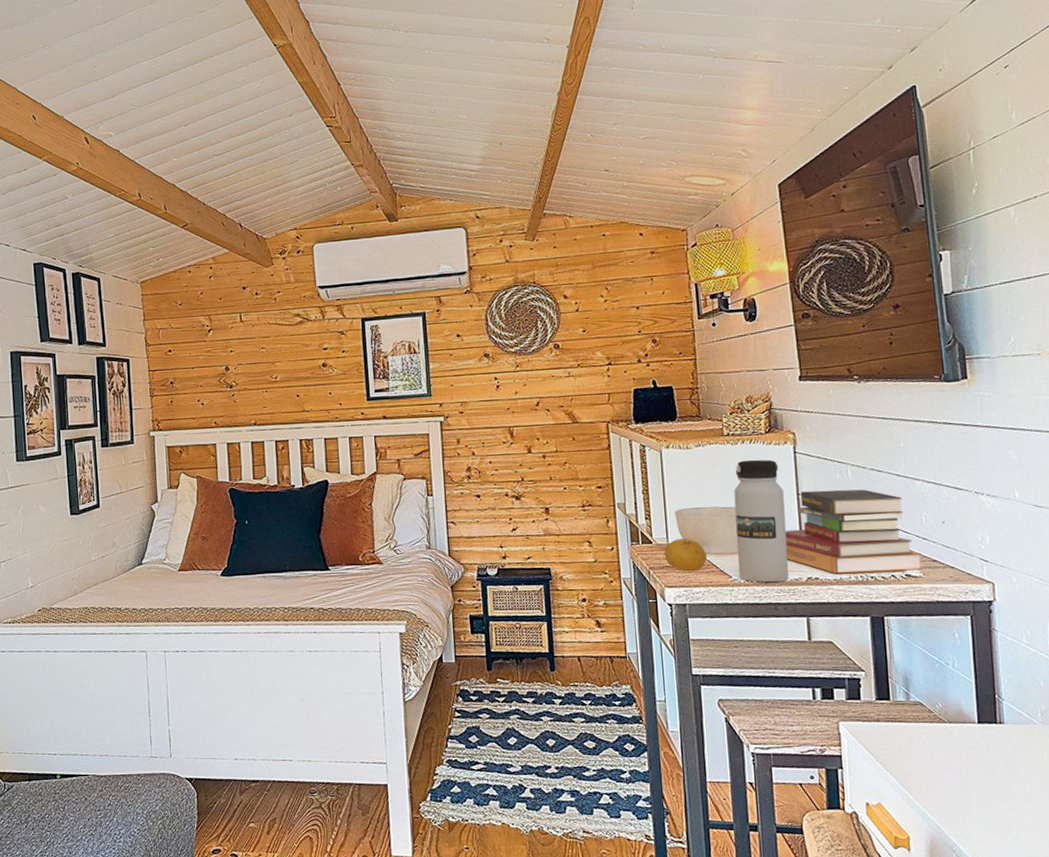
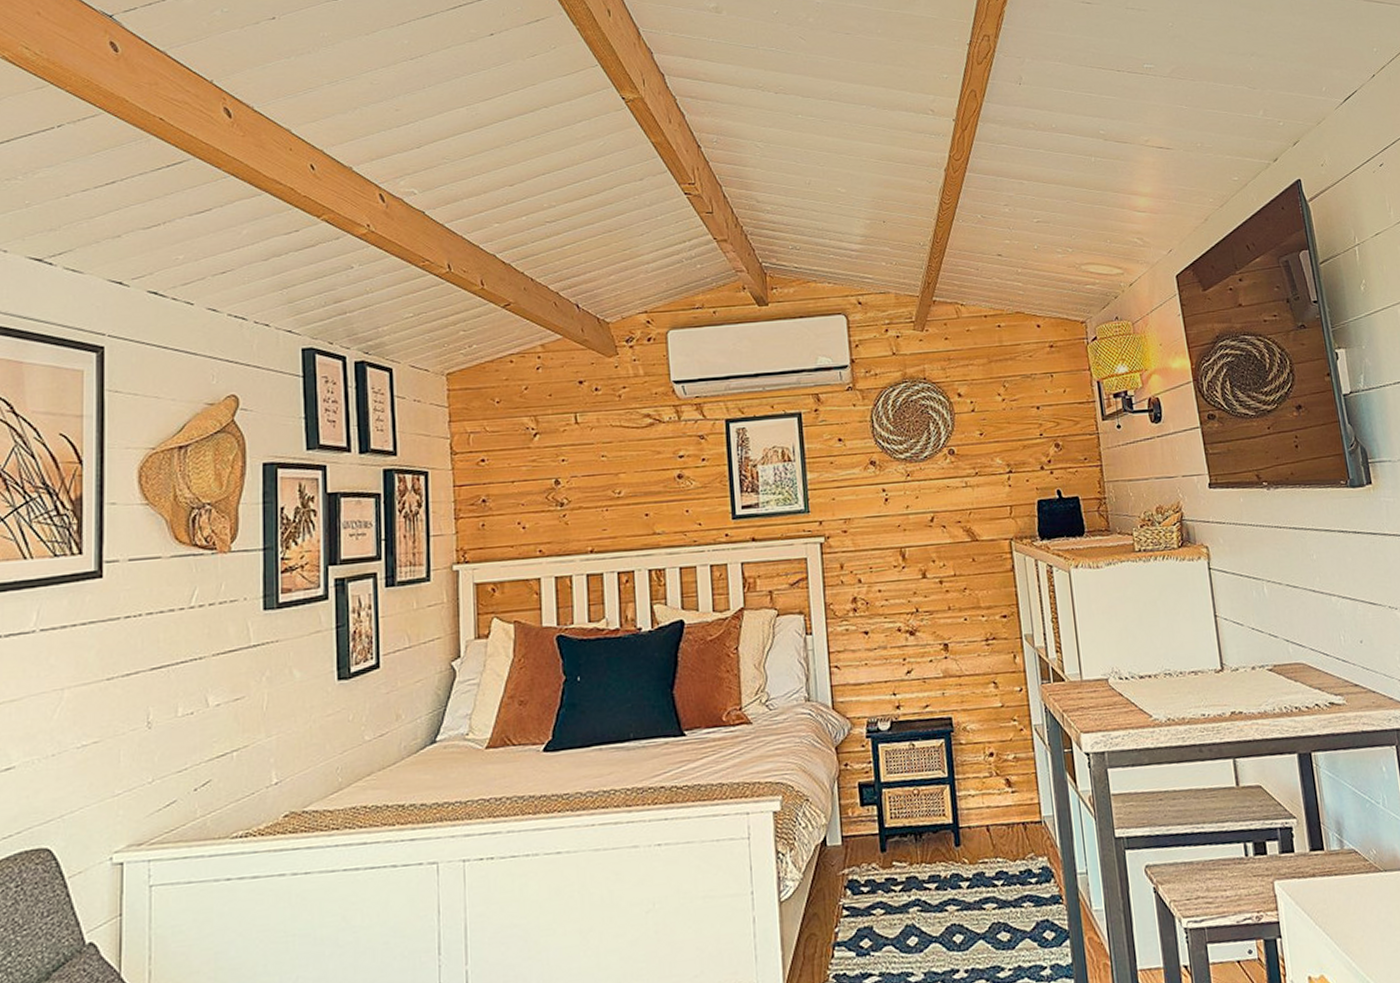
fruit: present [664,538,707,572] -> none [1078,673,1124,714]
bowl: present [673,506,738,556] -> none [1086,633,1158,692]
water bottle: present [734,459,789,583] -> none [1149,578,1212,721]
books: present [785,489,922,574] -> none [1204,608,1345,707]

